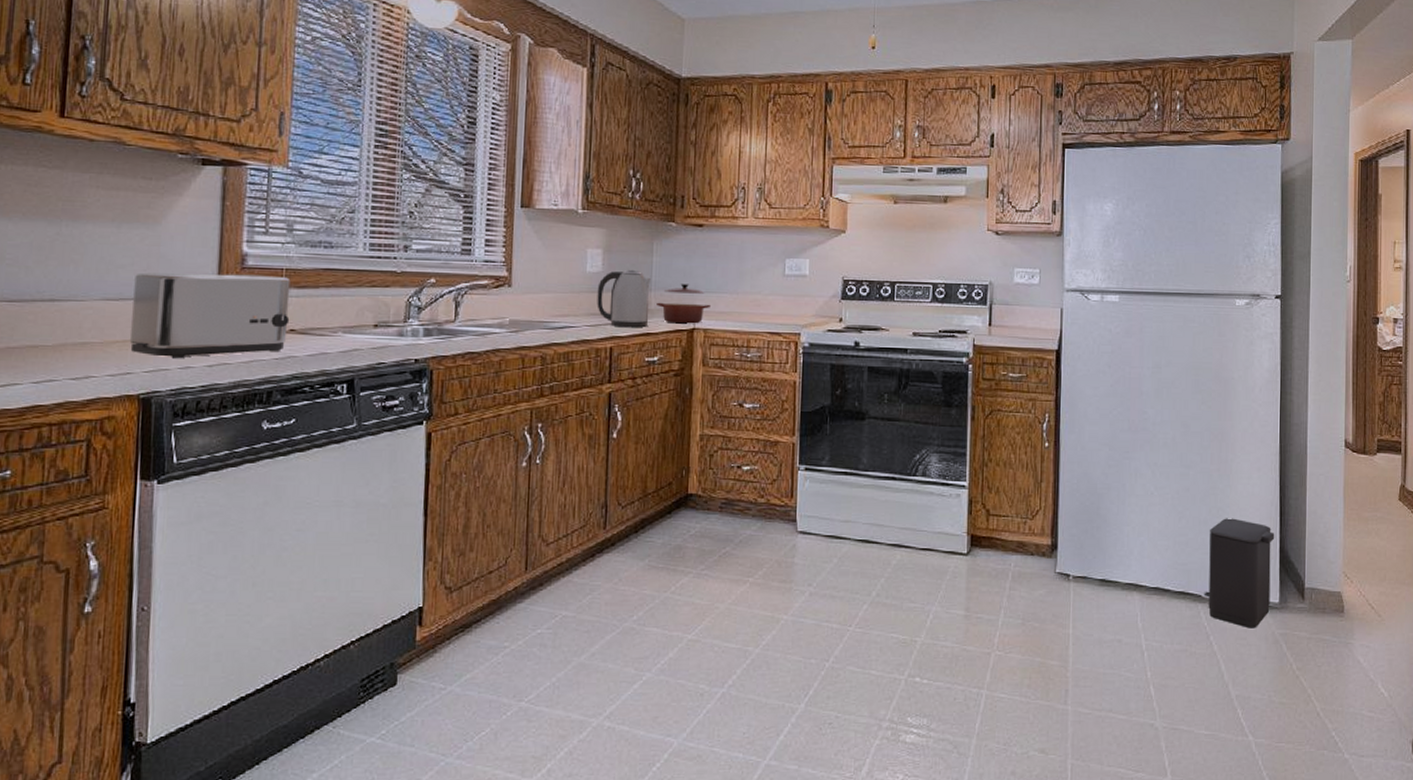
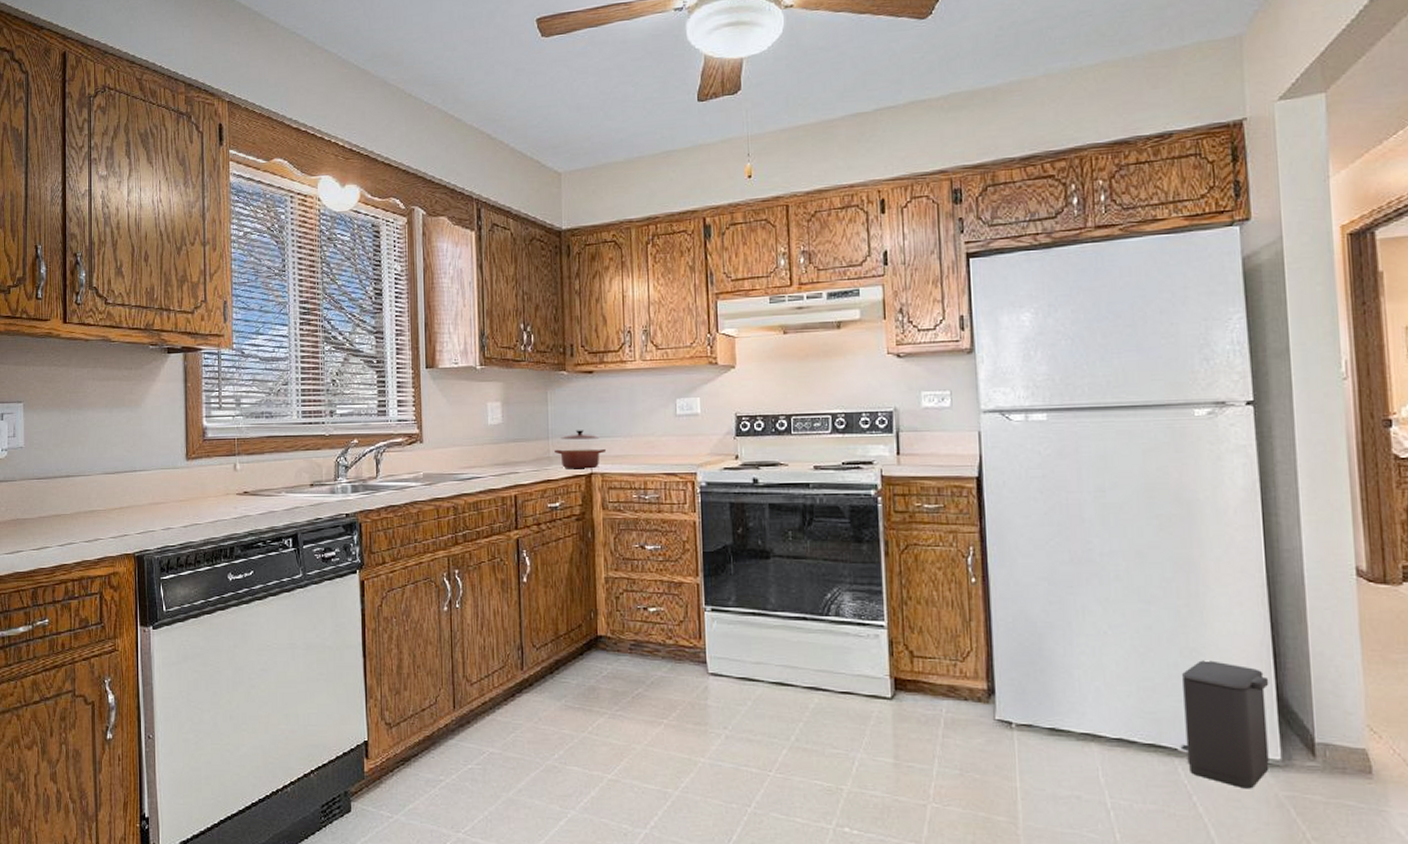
toaster: present [129,272,291,359] -> none [124,445,243,521]
kettle: present [597,269,651,328] -> none [499,419,549,476]

